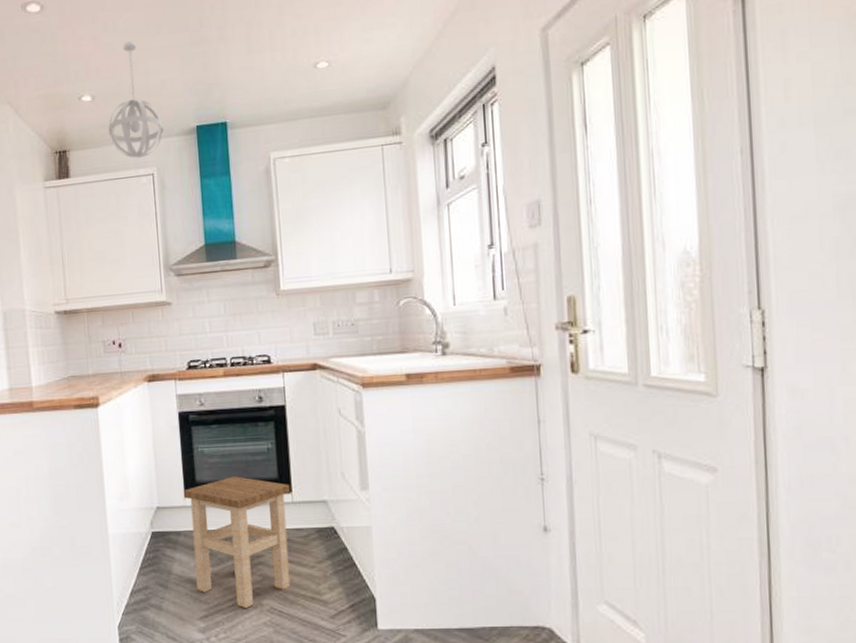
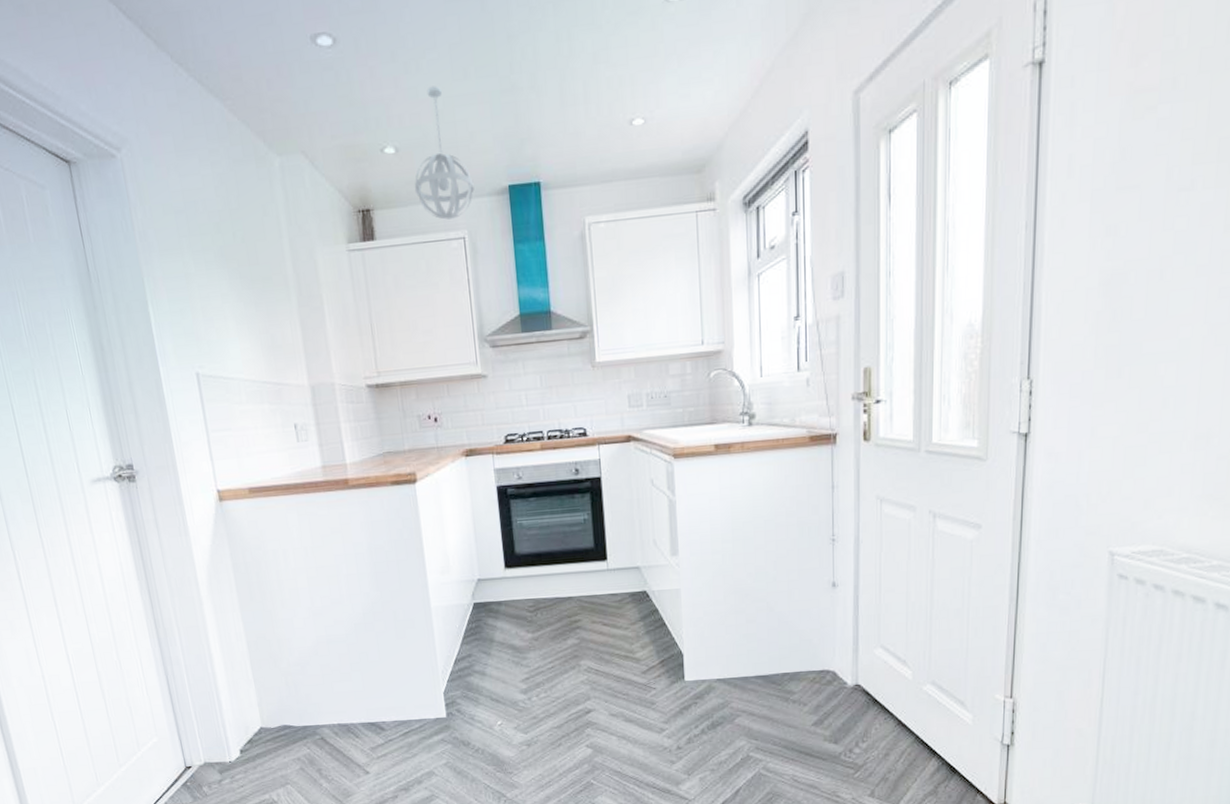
stool: present [183,476,291,609] -> none [503,547,606,670]

